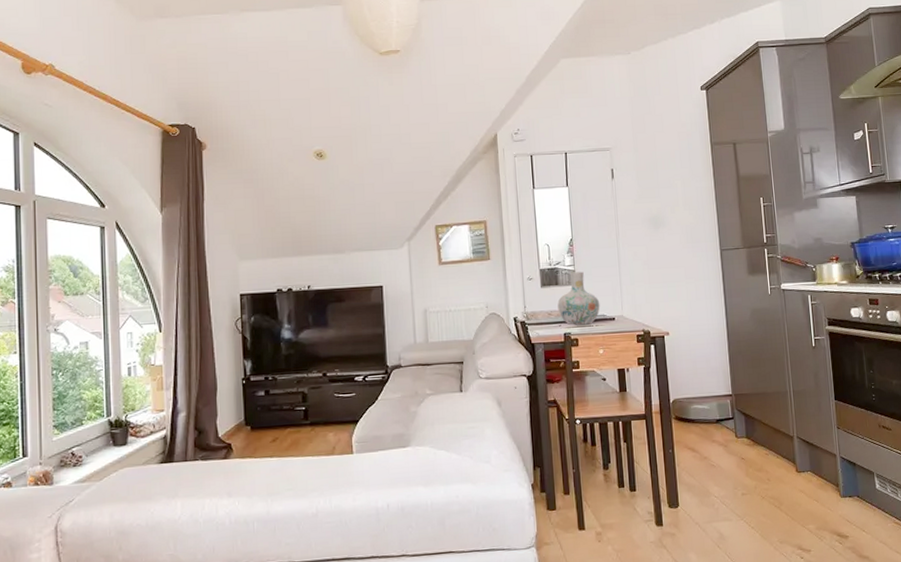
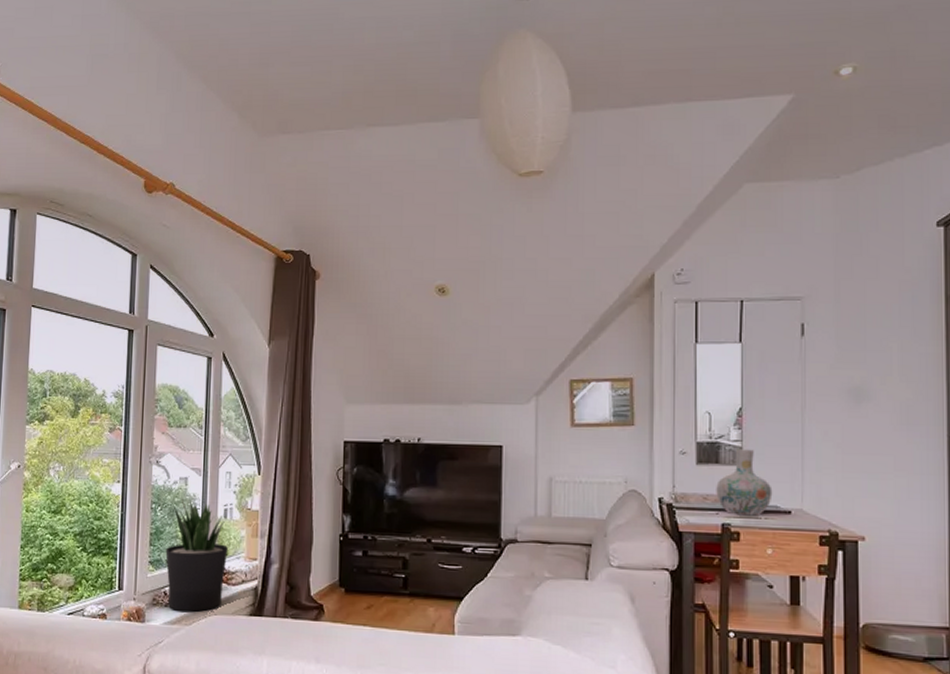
planter: none [70,360,134,470] -> present [165,496,228,613]

